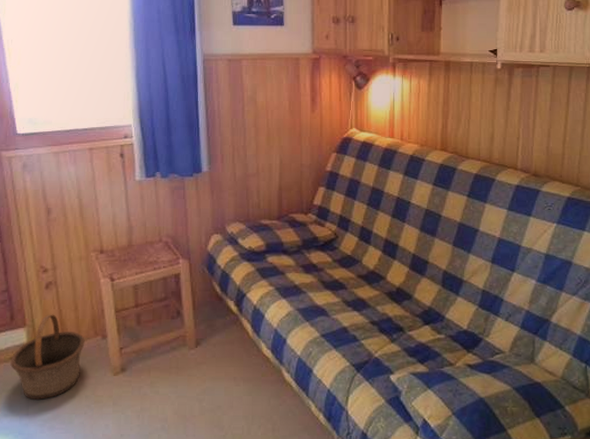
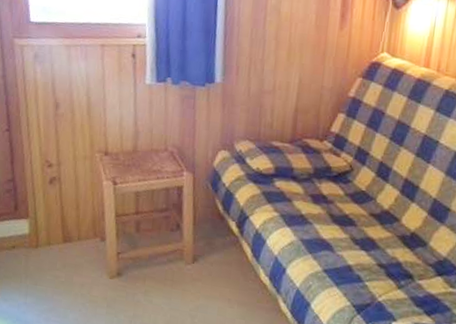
basket: present [10,314,85,400] -> none [12,209,84,291]

